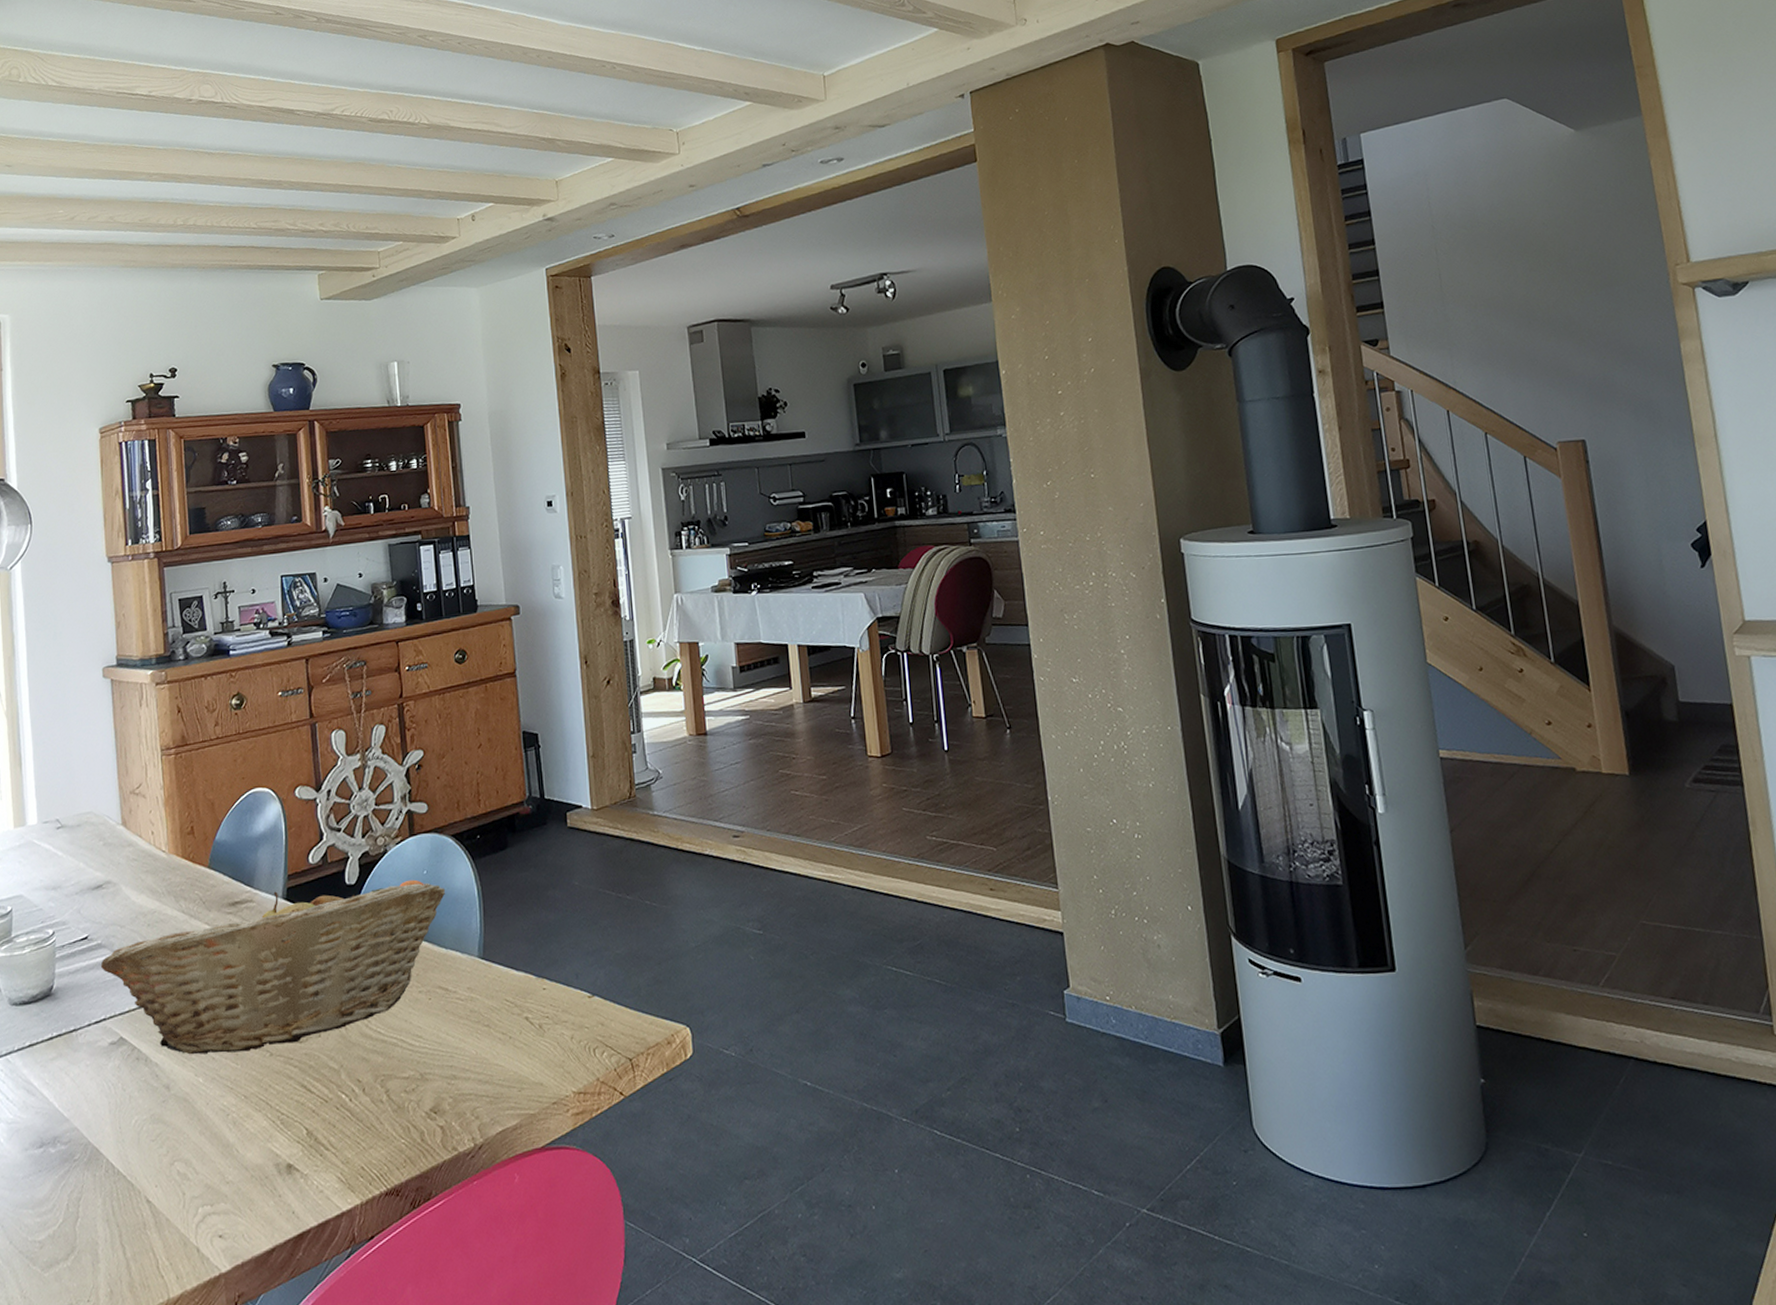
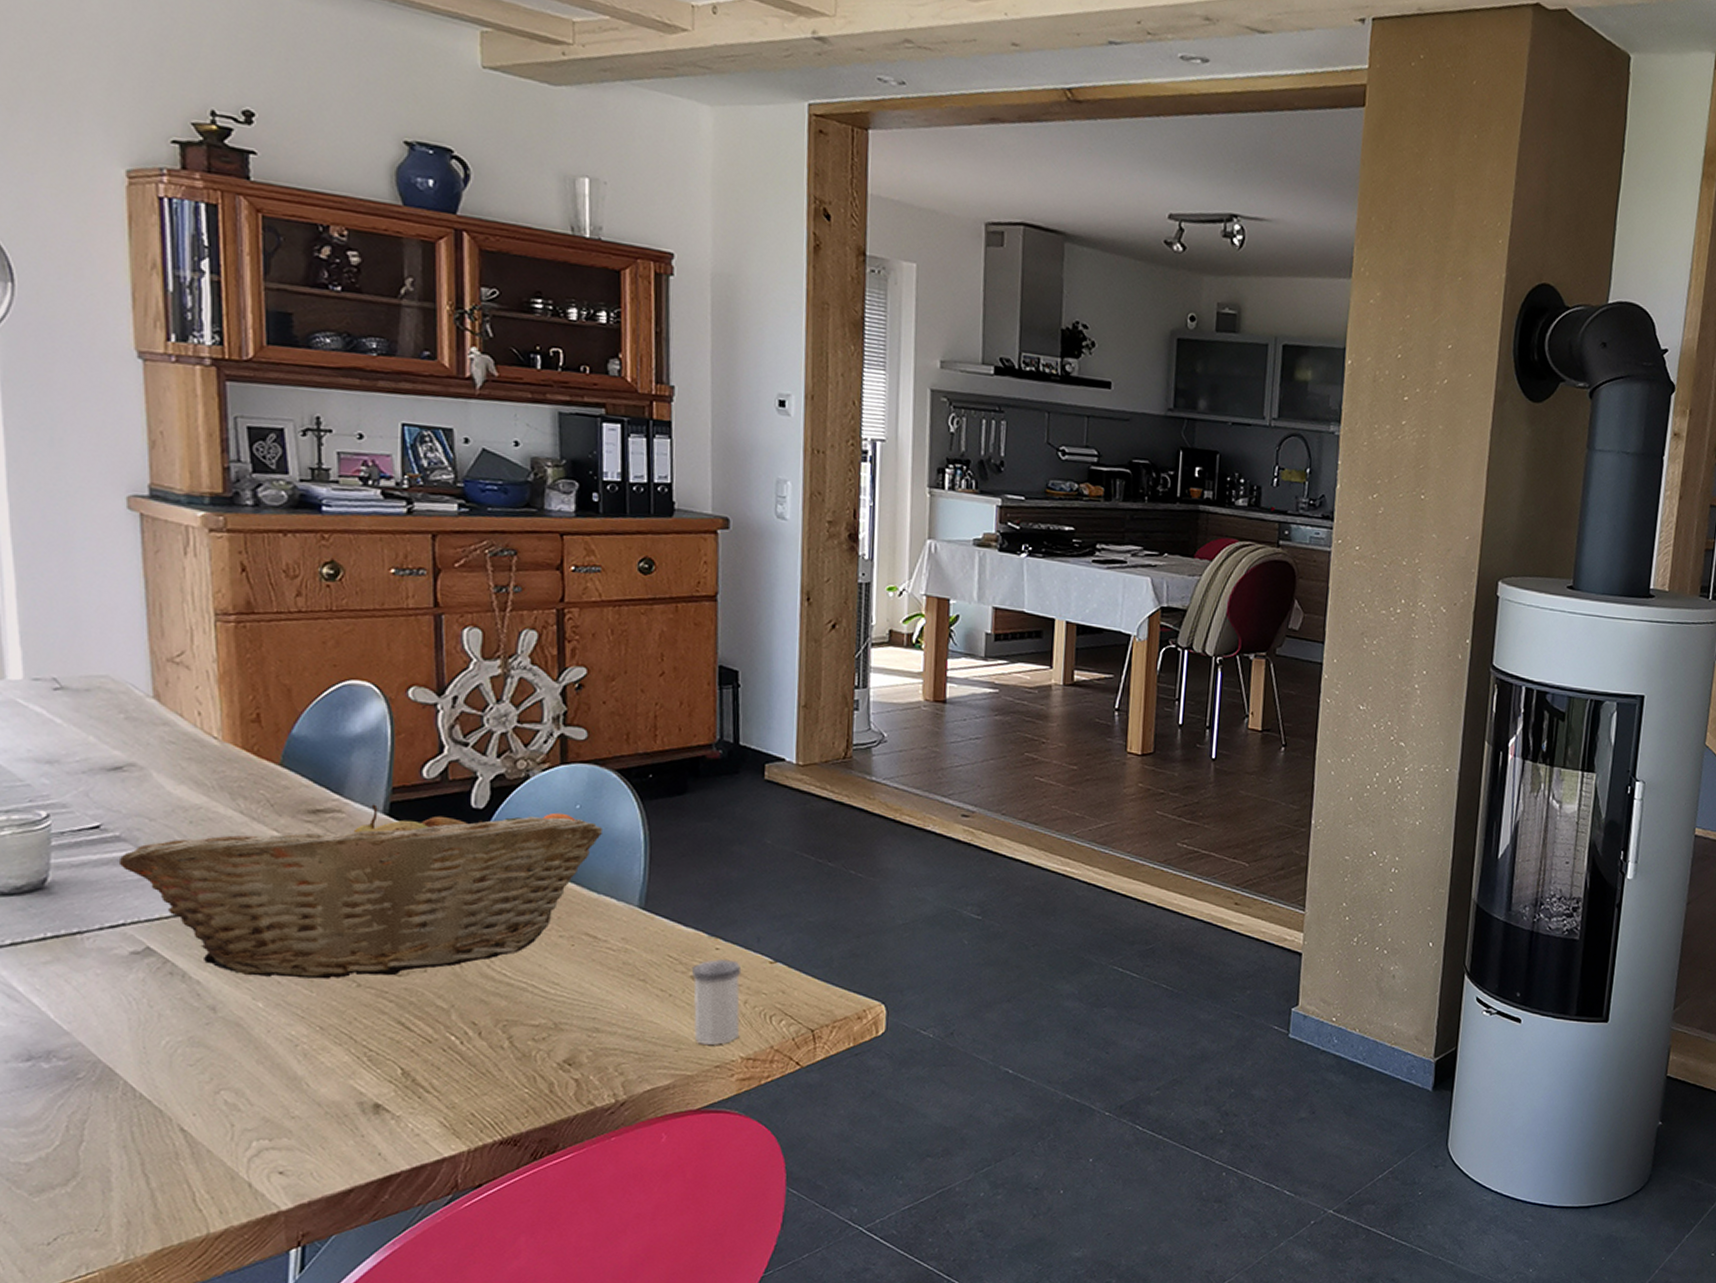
salt shaker: none [526,998,570,1082] -> present [692,960,742,1045]

